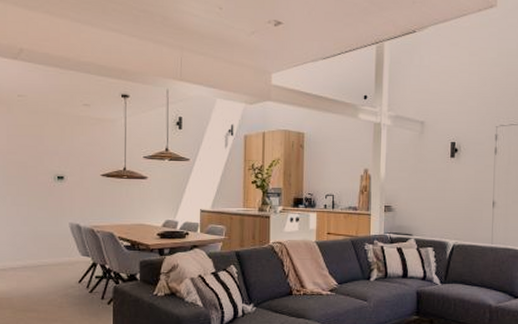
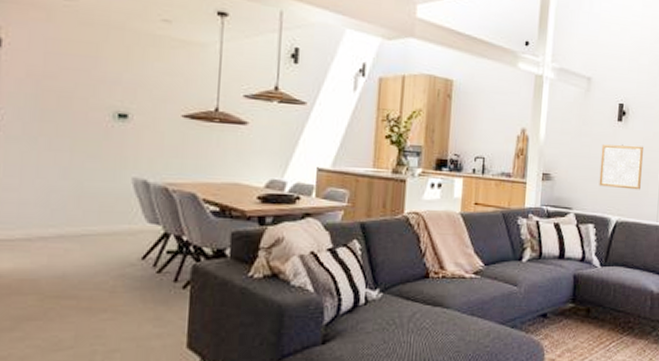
wall art: none [436,178,476,217] -> present [599,144,643,190]

